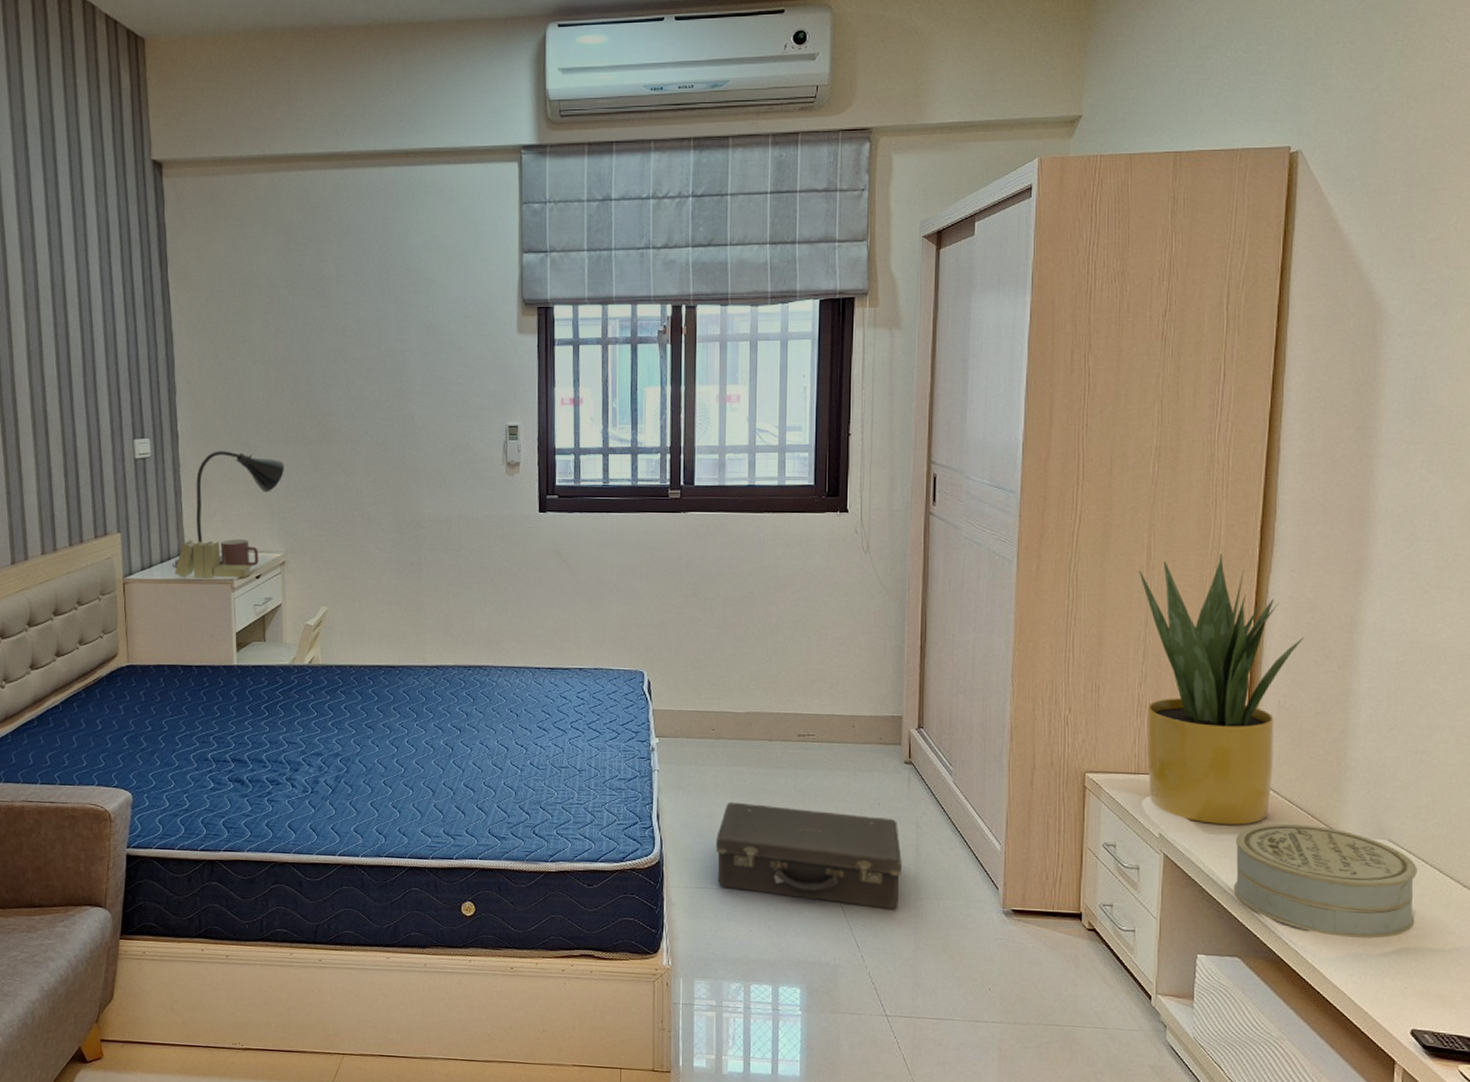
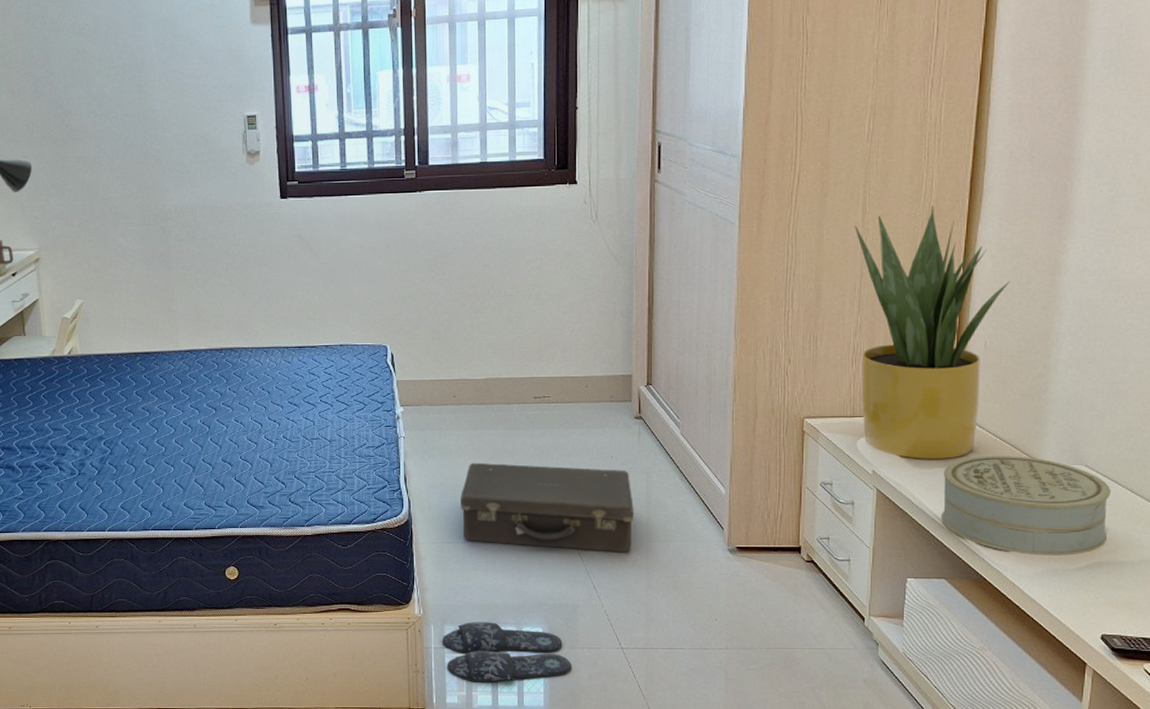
slippers: none [691,977,831,1047] -> present [442,622,572,683]

